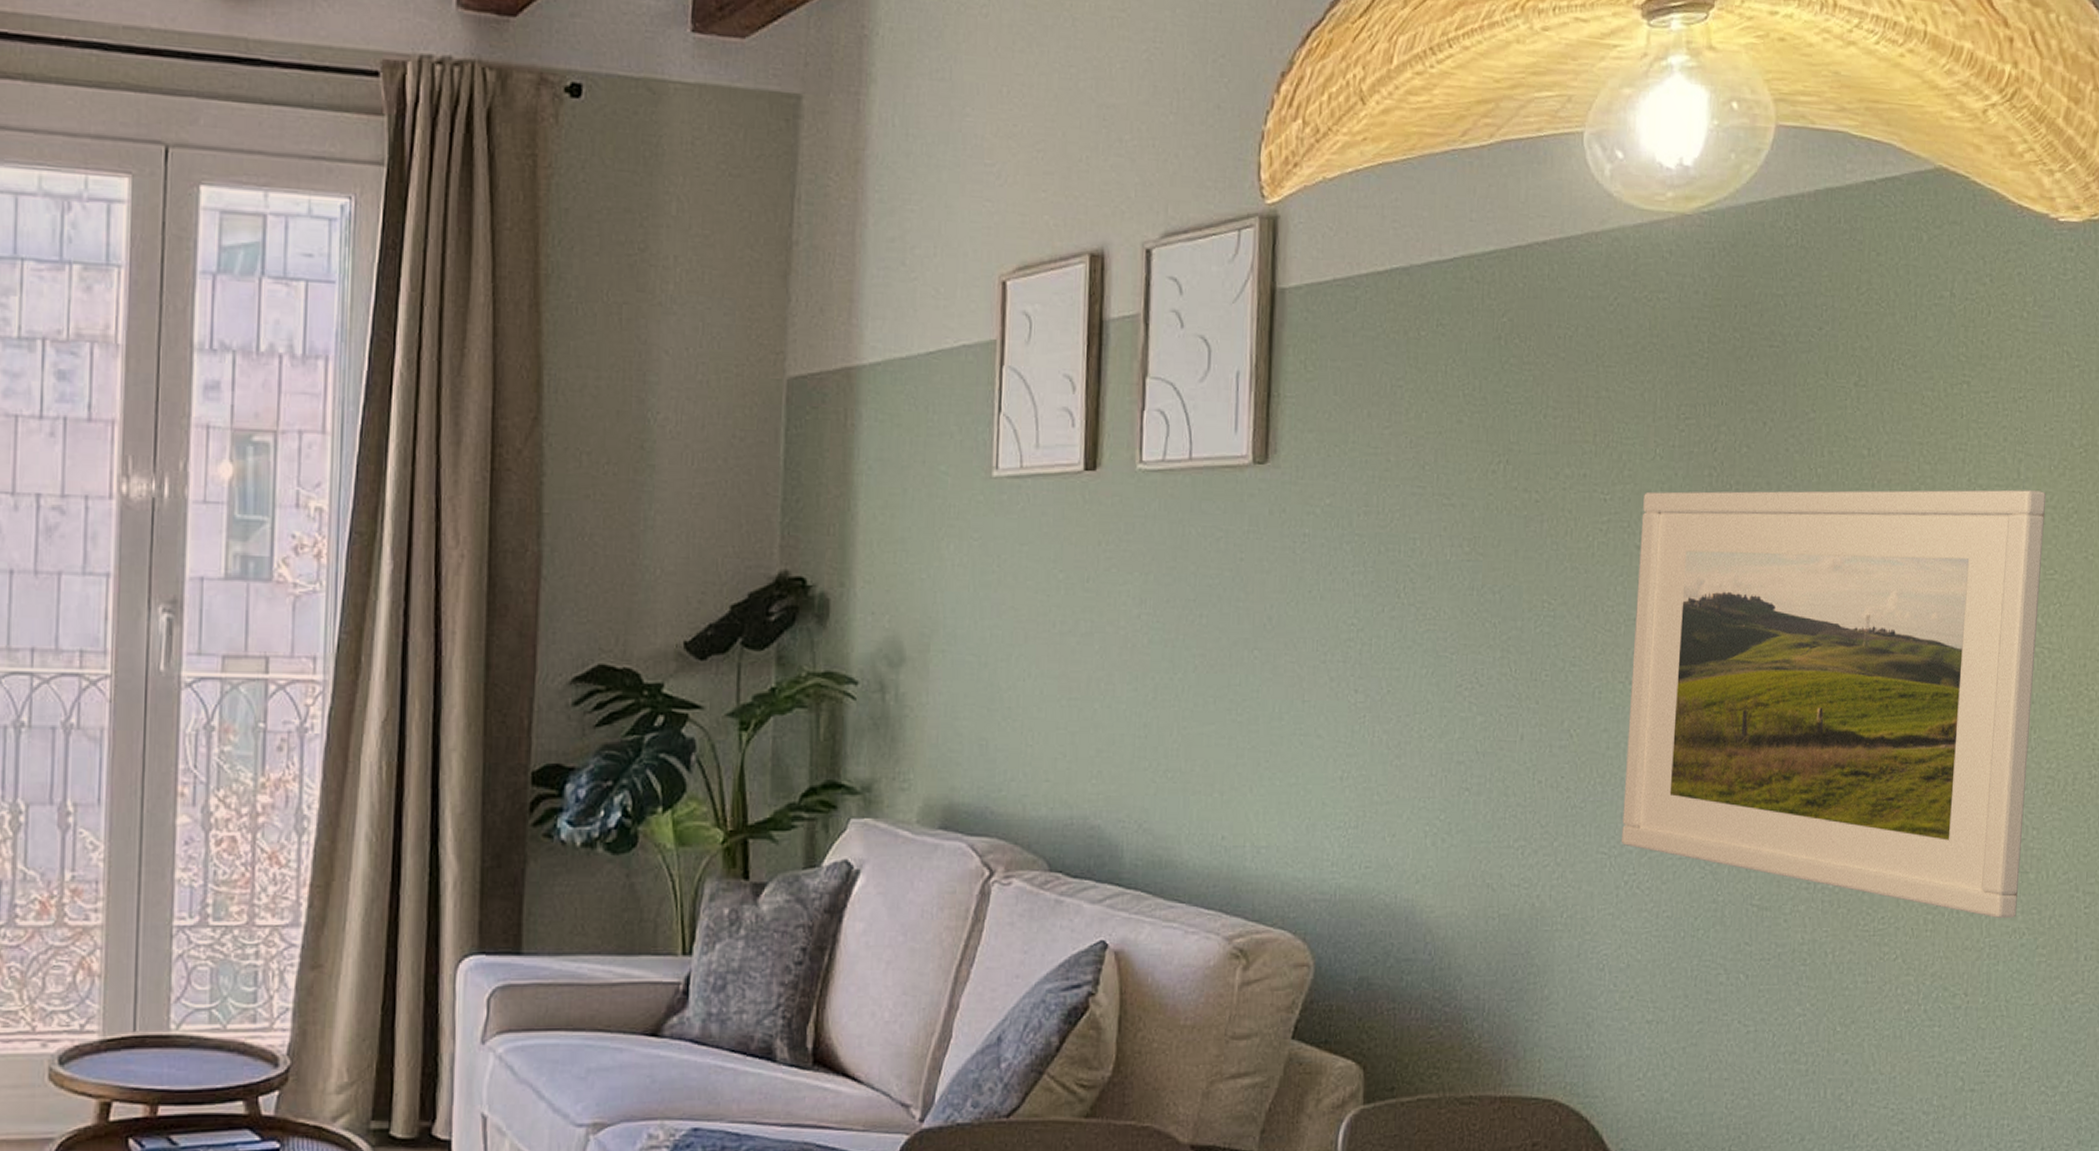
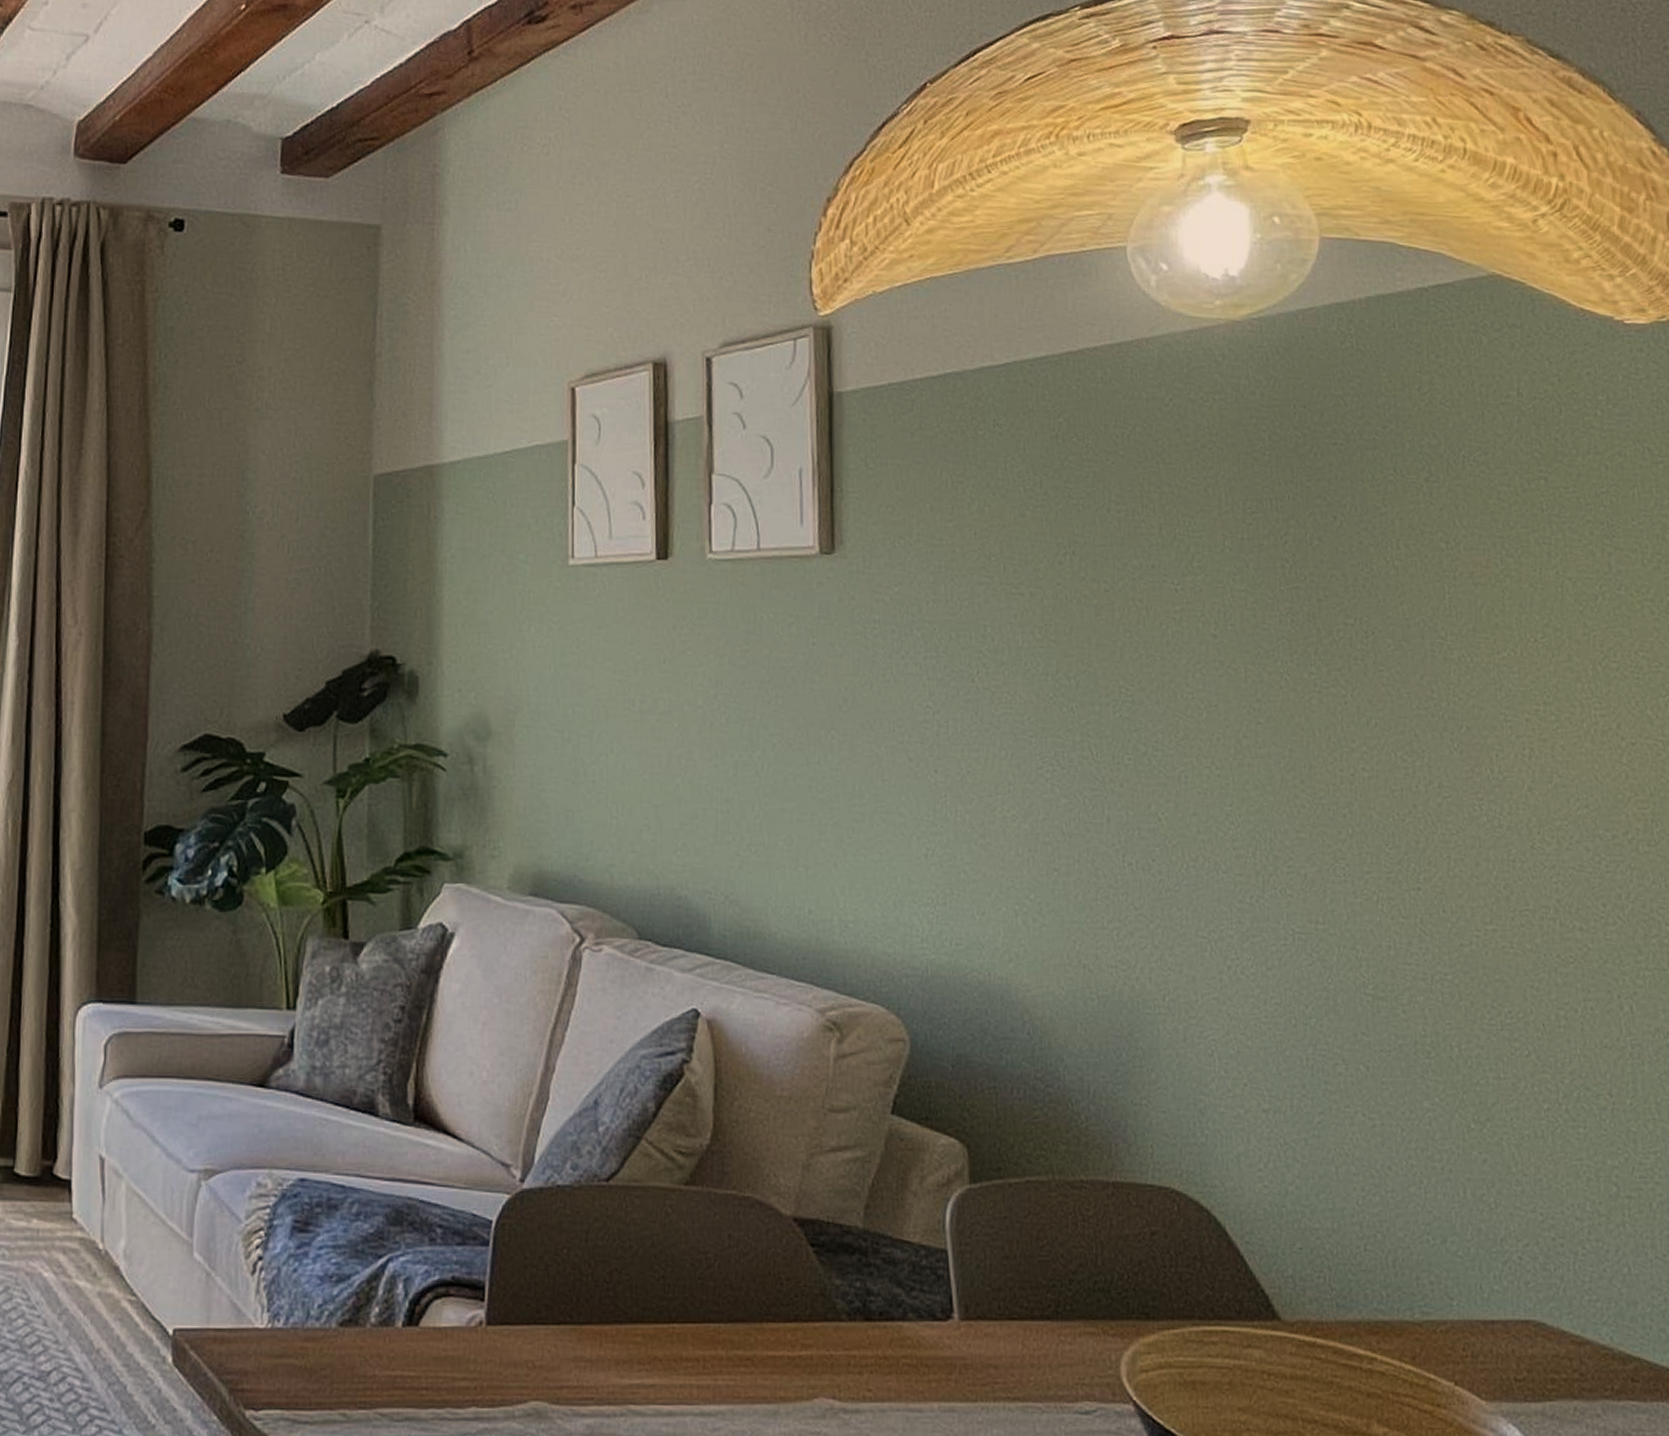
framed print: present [1622,489,2047,919] -> none [1215,582,1658,1018]

